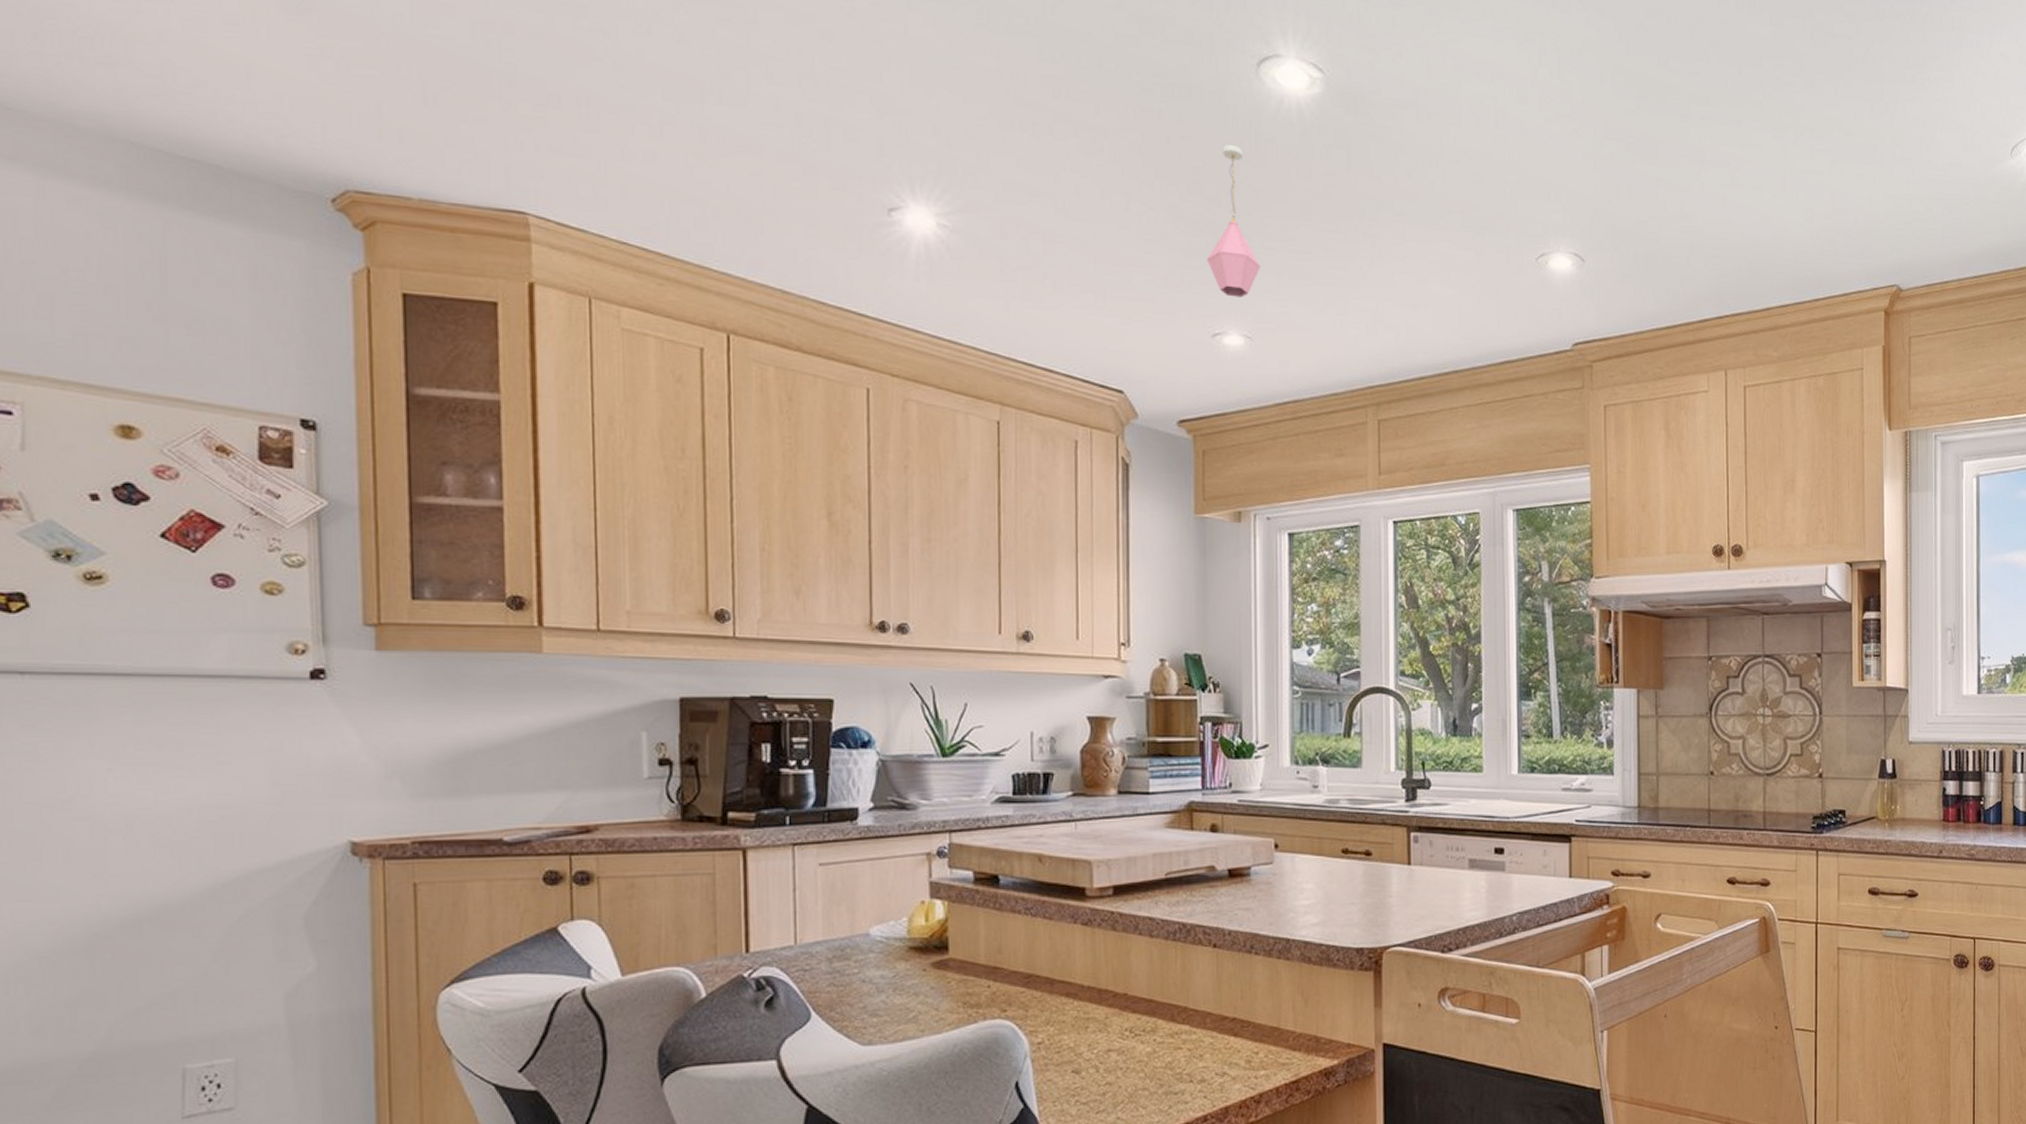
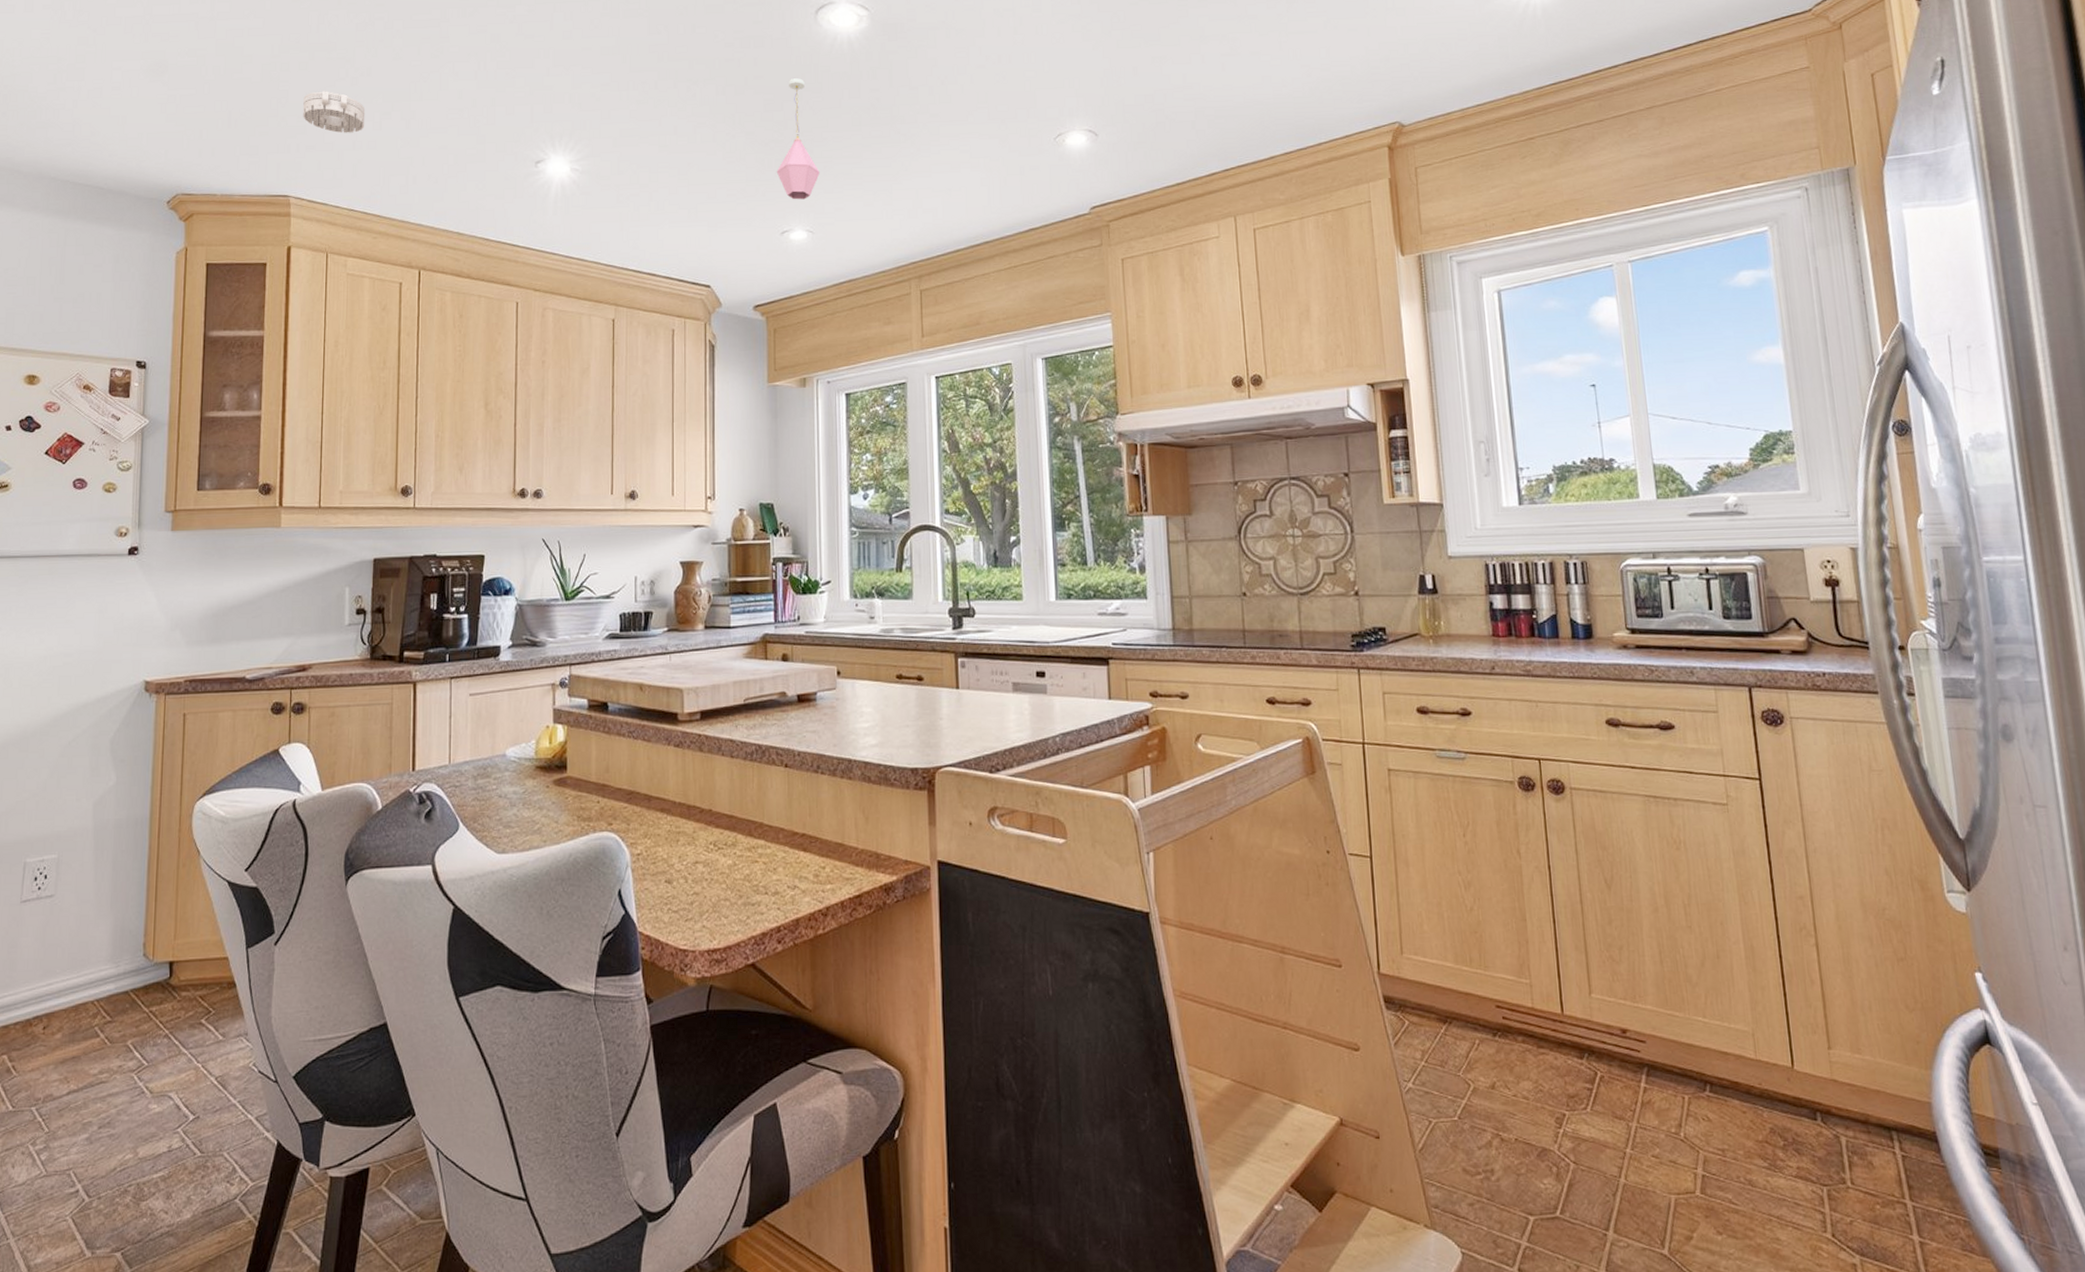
smoke detector: none [541,71,638,138] -> present [303,91,366,133]

